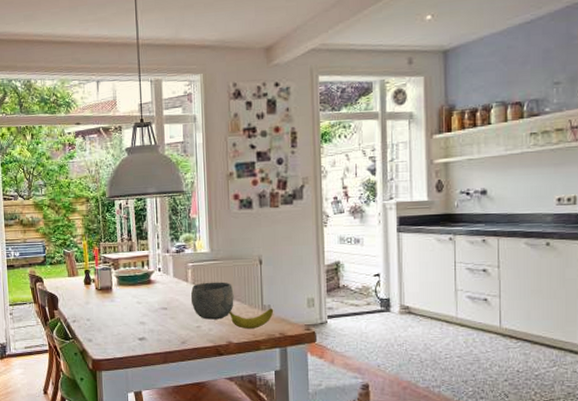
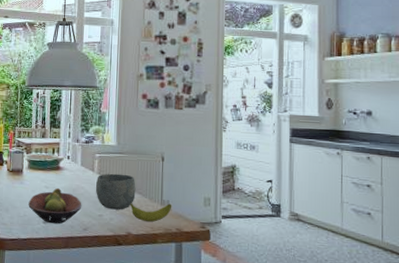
fruit bowl: none [121,303,178,340] -> present [28,188,82,224]

